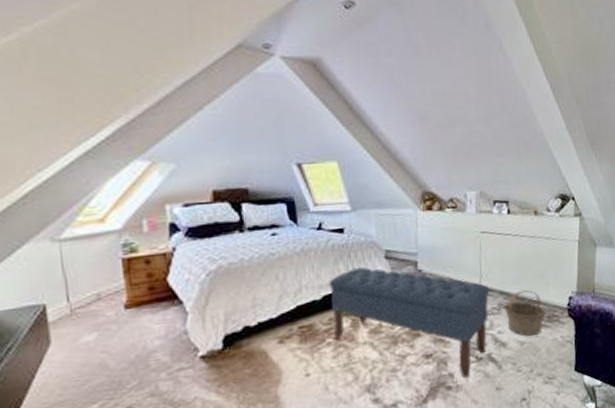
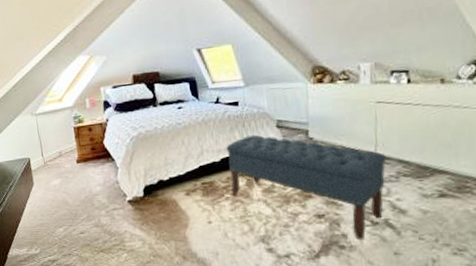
basket: present [503,289,547,336] -> none [402,159,456,205]

